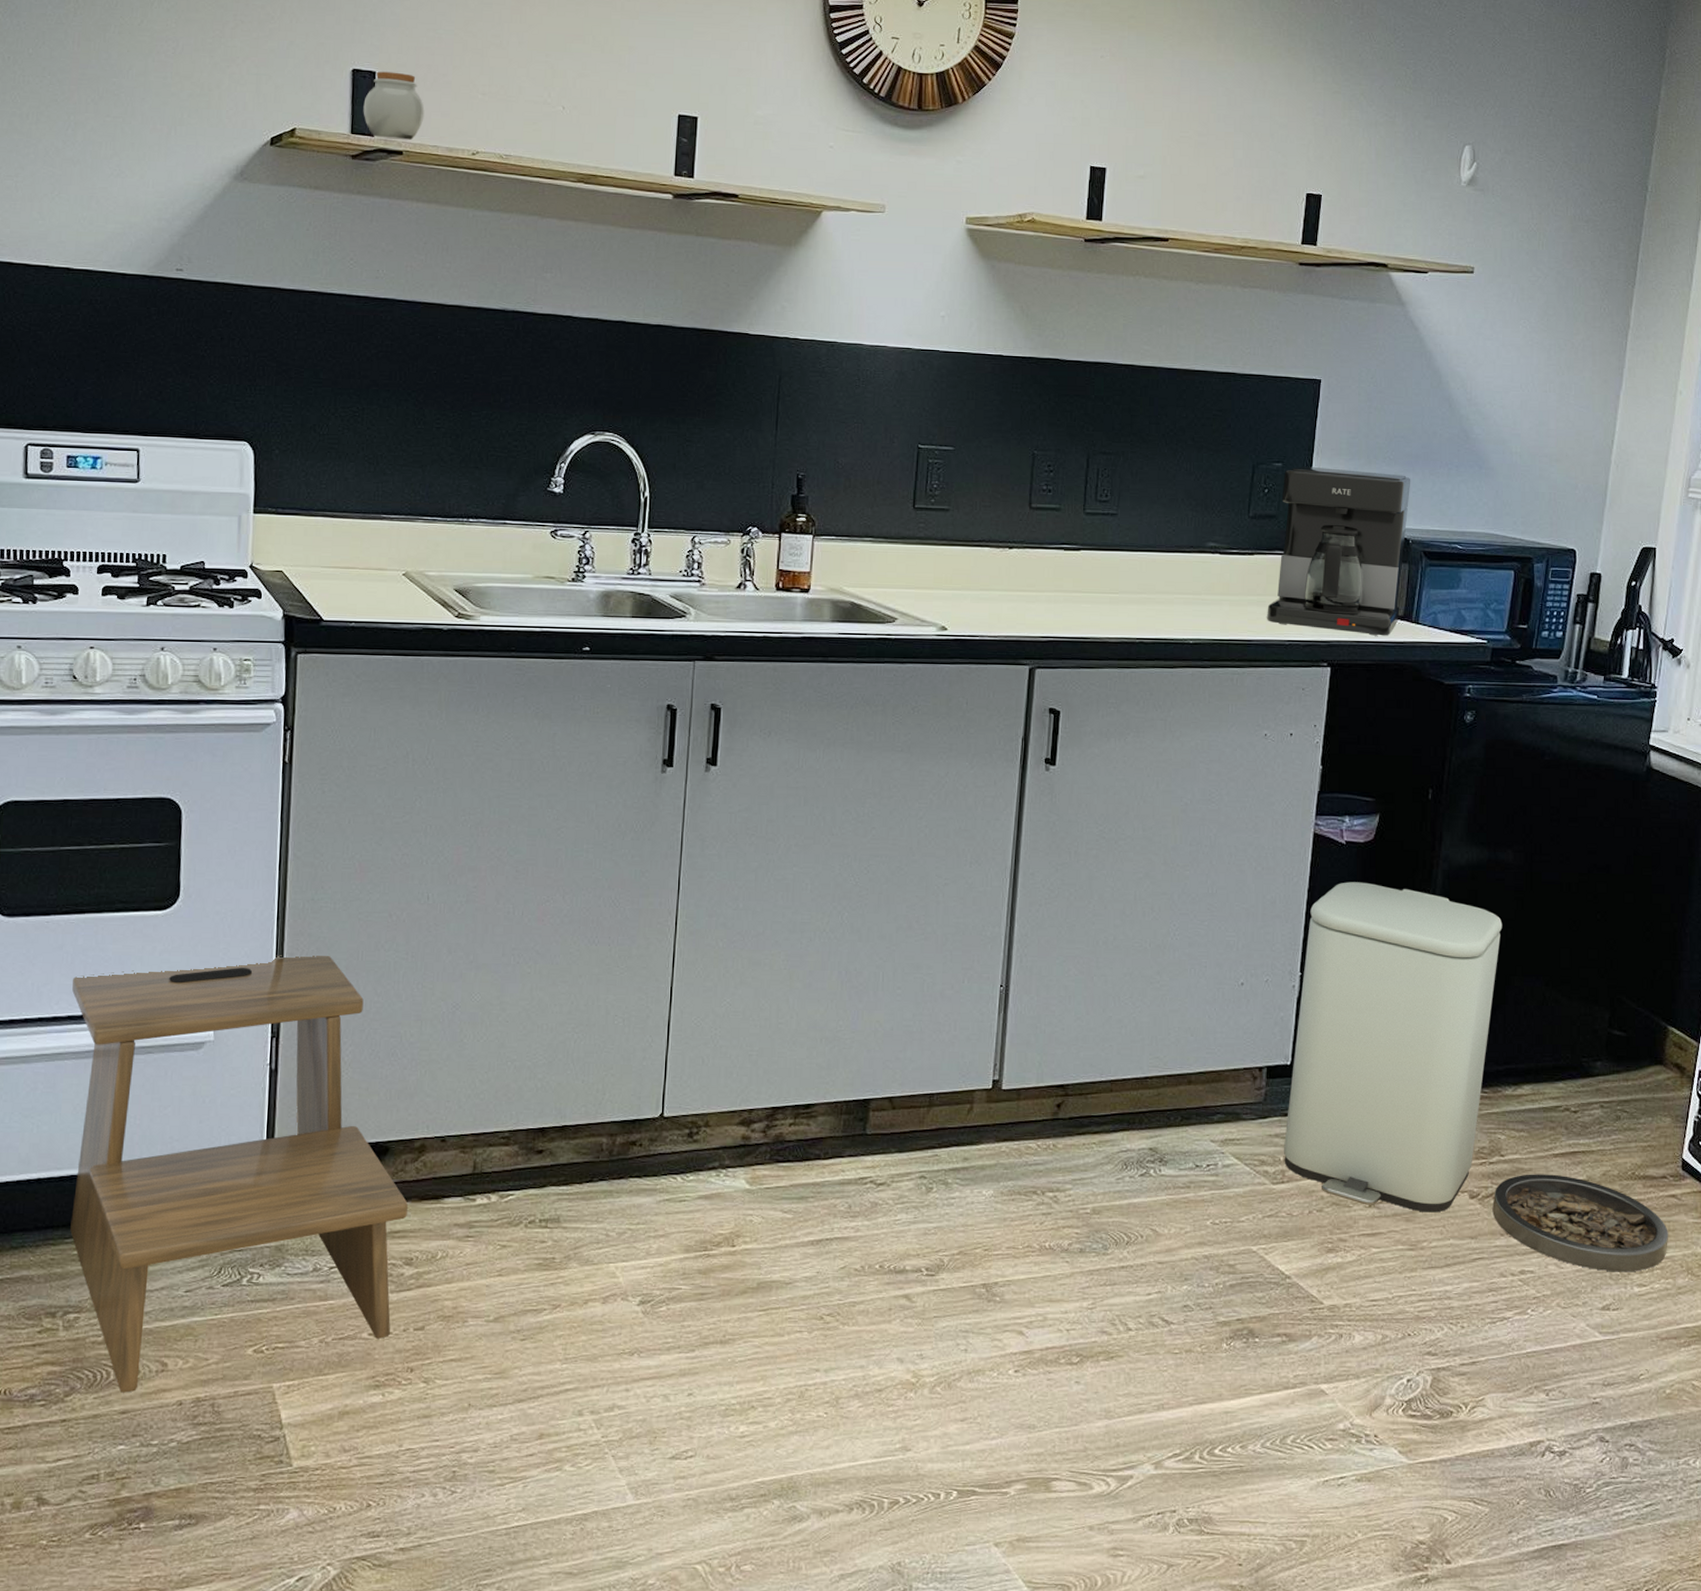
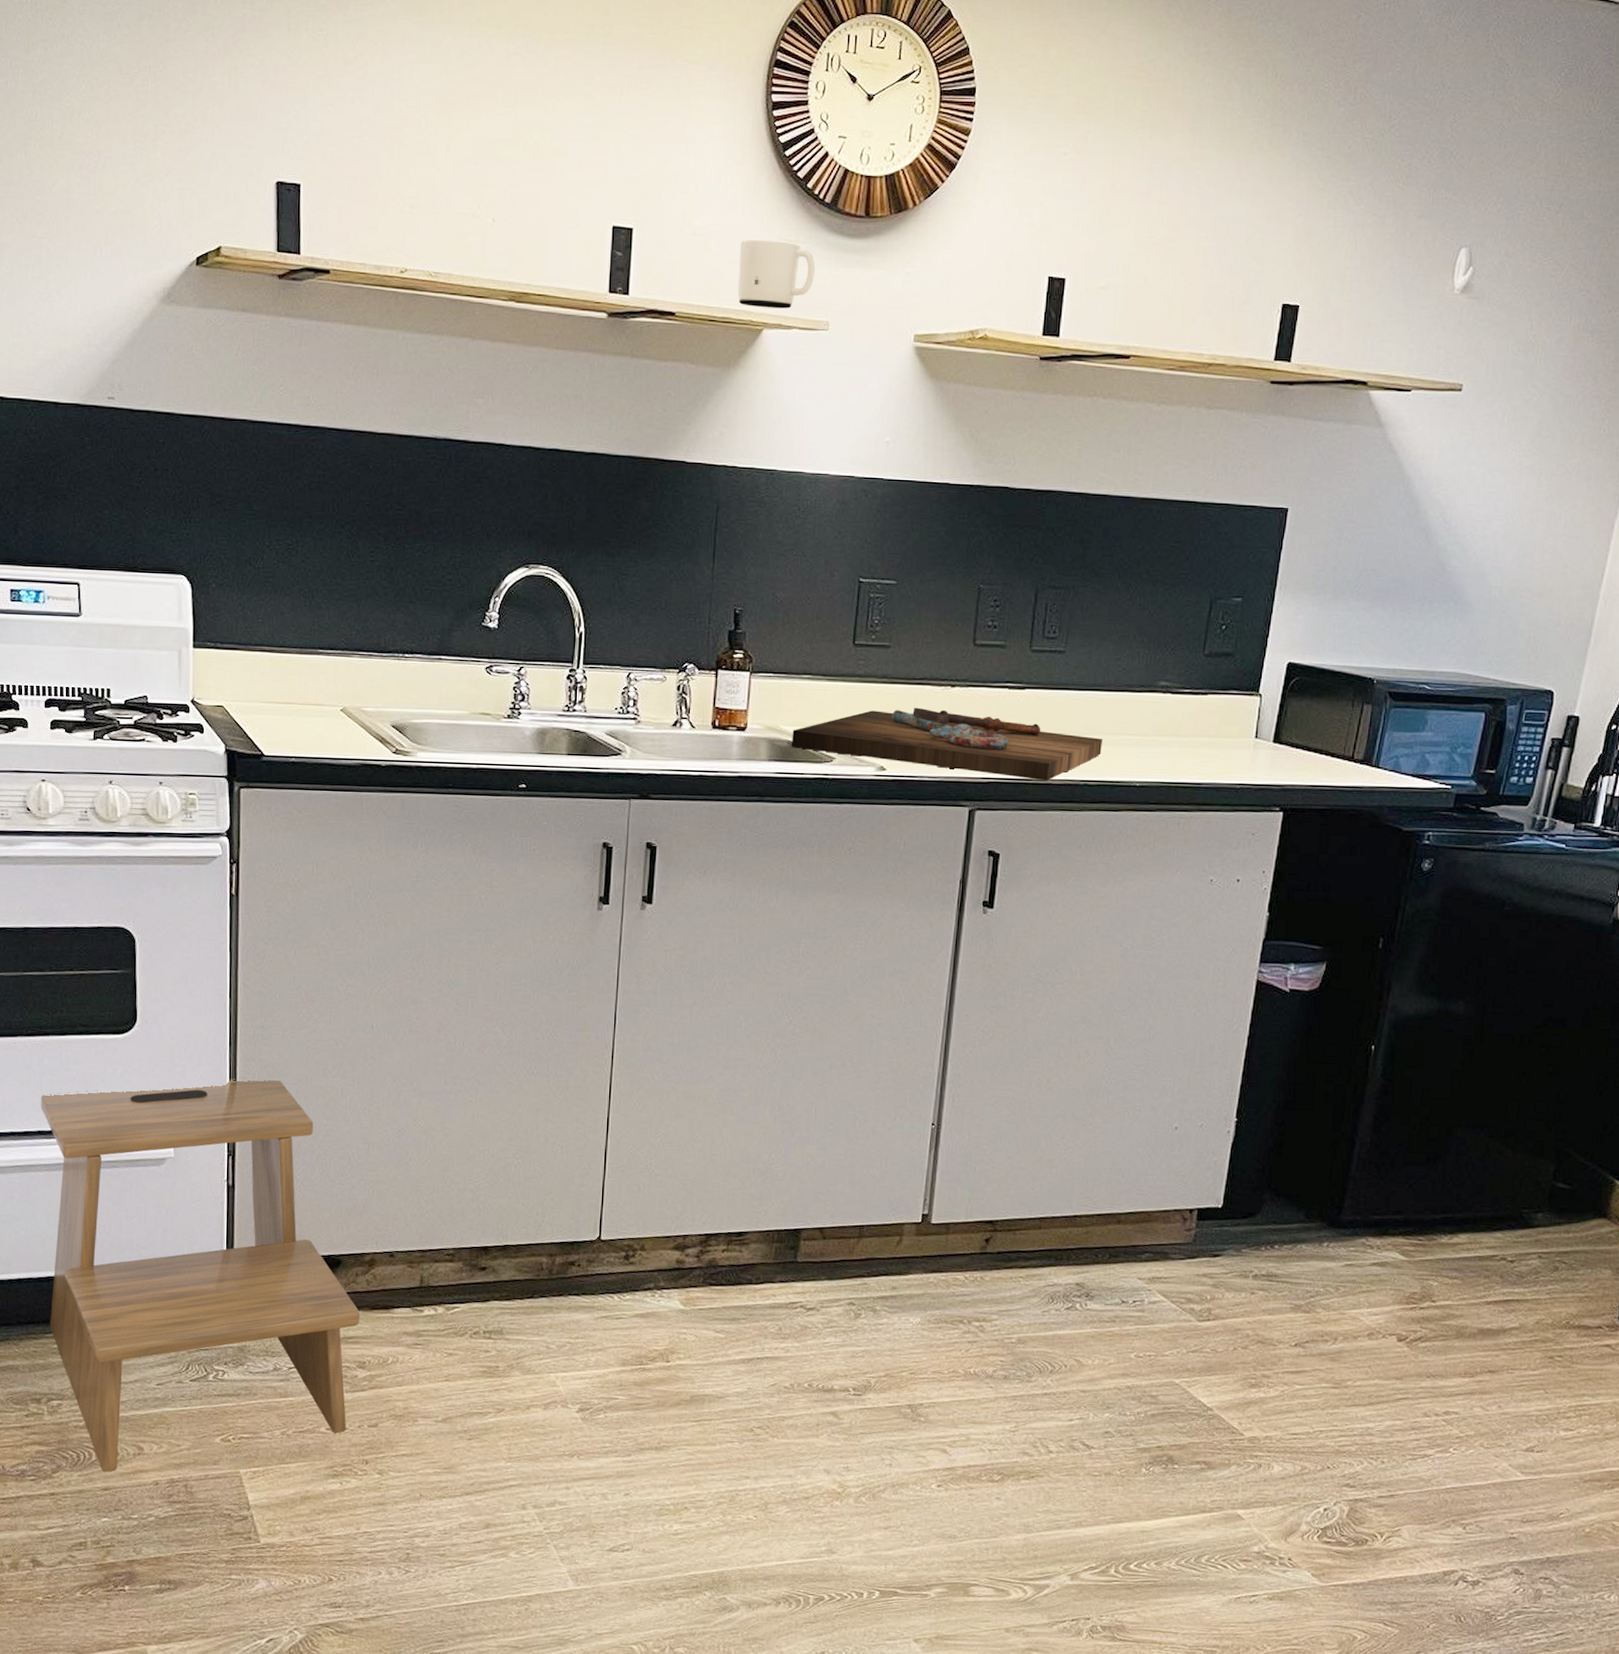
jar: present [363,71,425,141] -> none [288,184,351,259]
mug: none [798,129,872,192] -> present [737,239,815,309]
cutting board: none [855,568,1157,640] -> present [792,707,1103,781]
coffee maker: present [1267,466,1411,636] -> none [1218,601,1380,780]
pedal bin: present [1283,882,1503,1213] -> none [1210,1030,1449,1354]
pet bowl: present [1492,1174,1668,1272] -> none [1420,1319,1600,1417]

